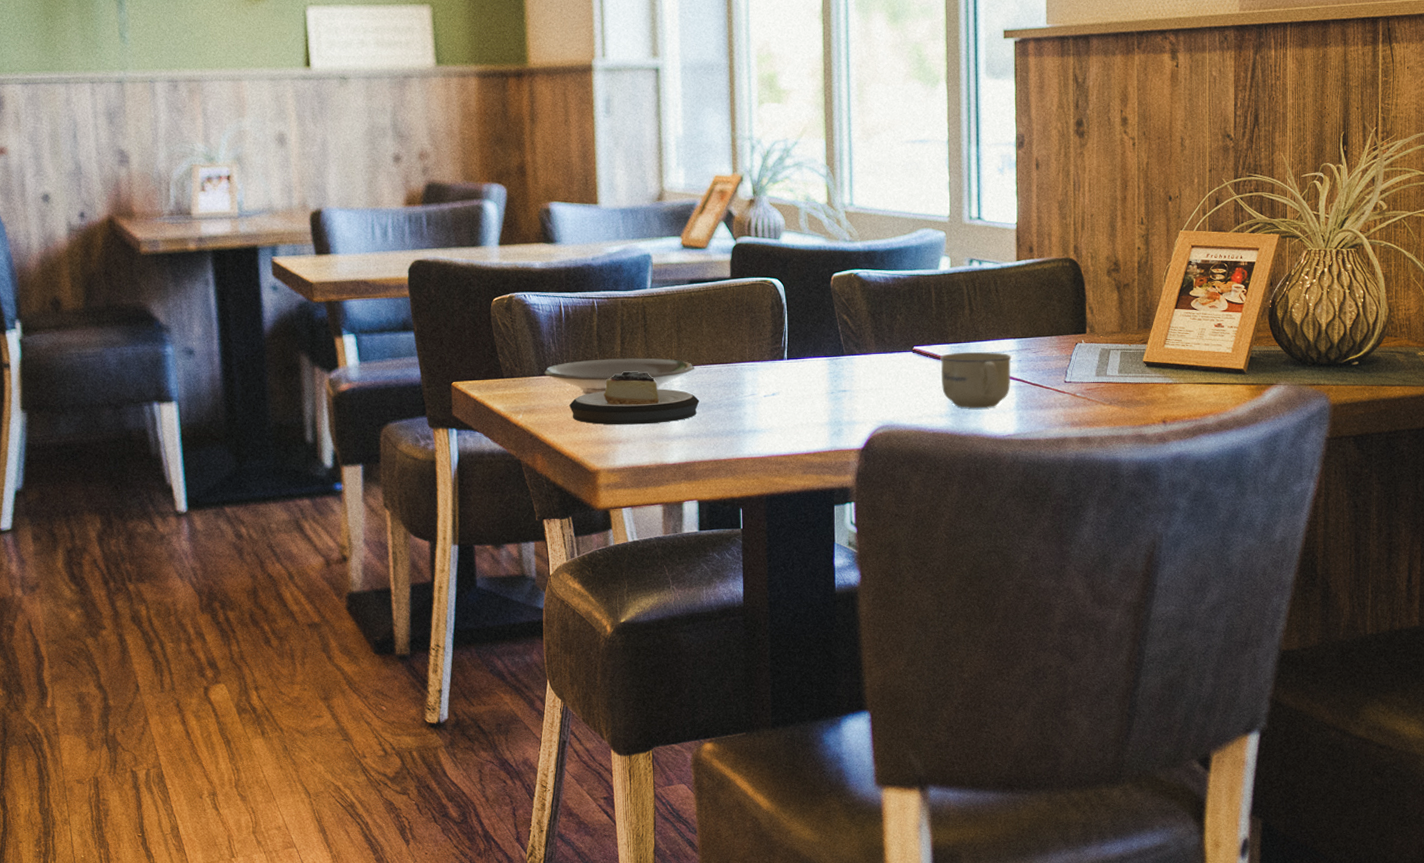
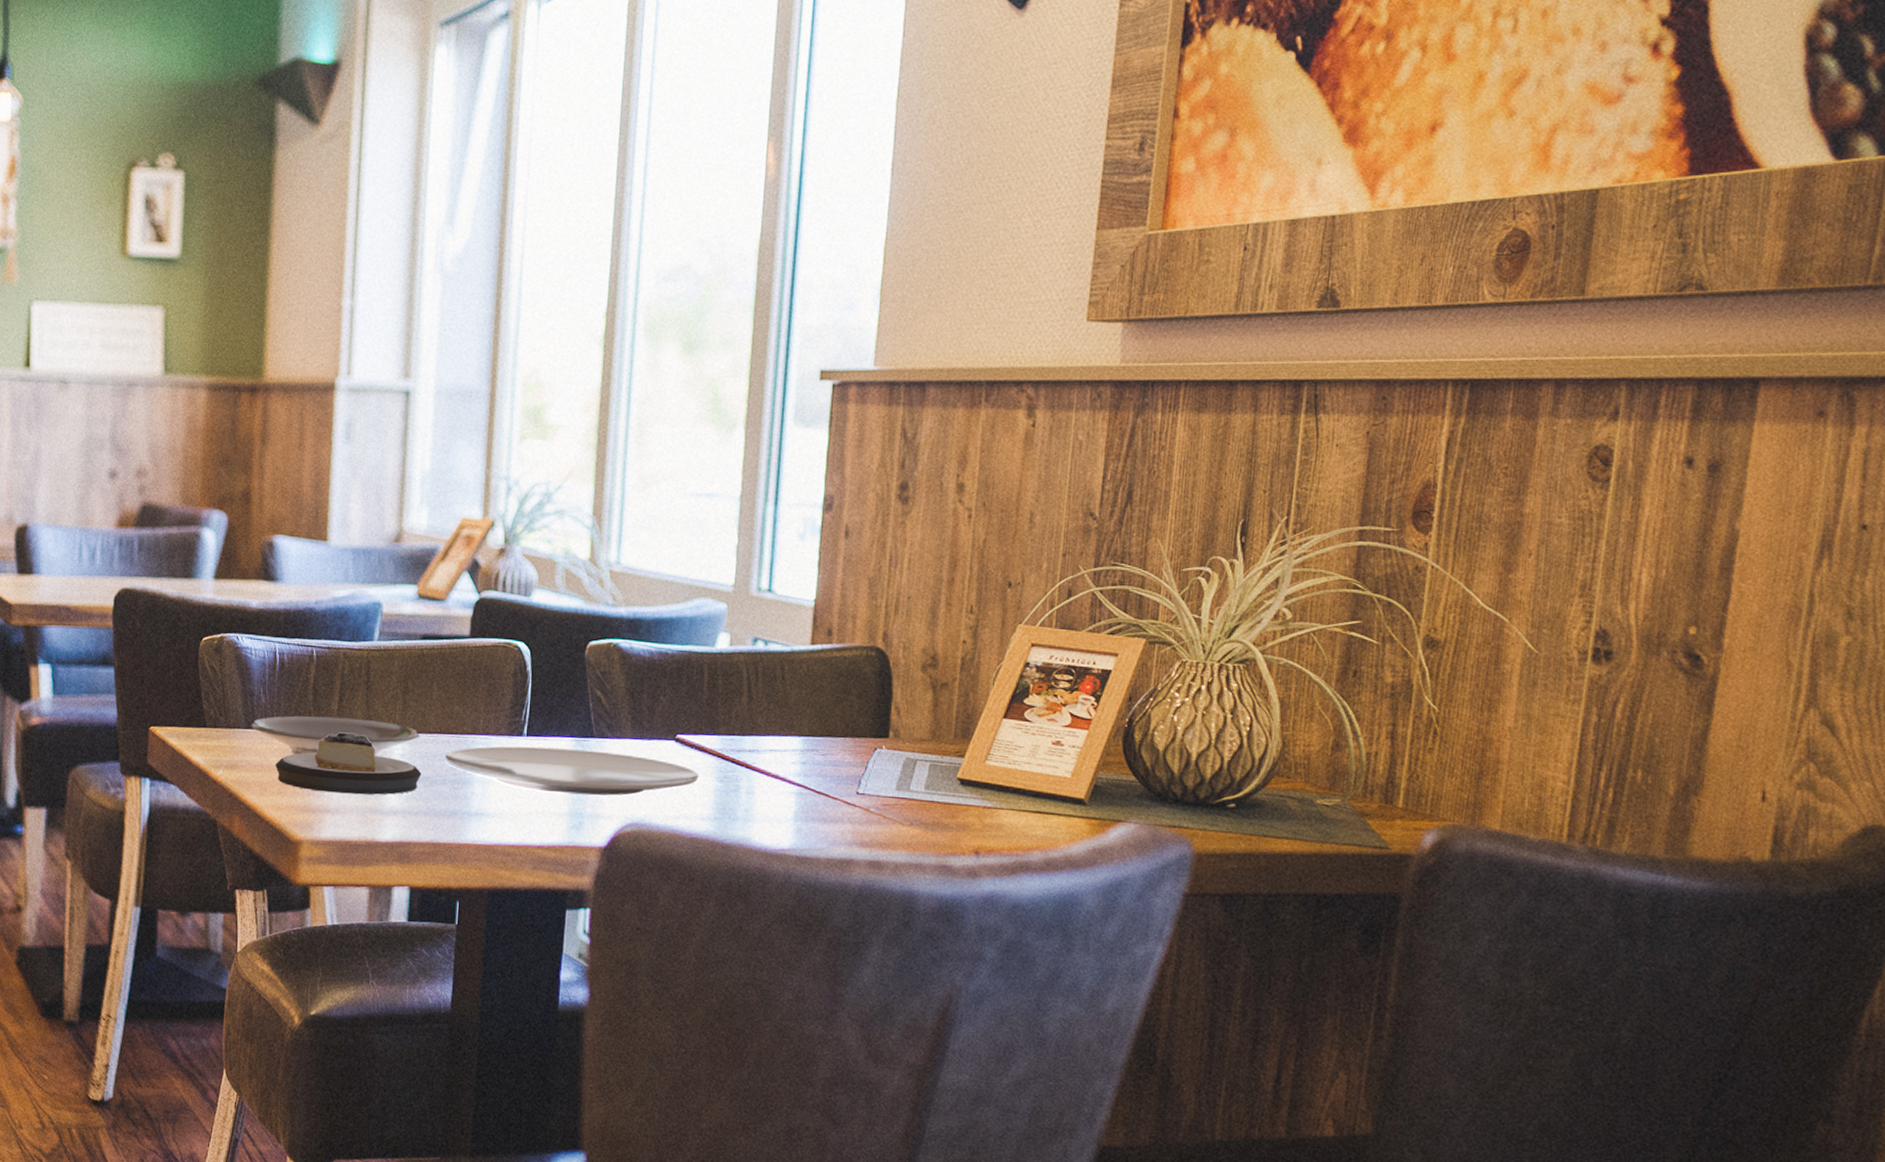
plate: none [718,367,935,406] -> present [445,746,699,796]
cup: present [940,351,1012,408] -> none [706,746,795,815]

